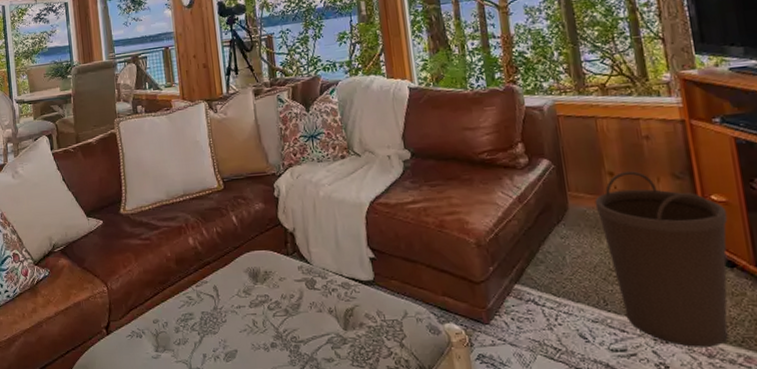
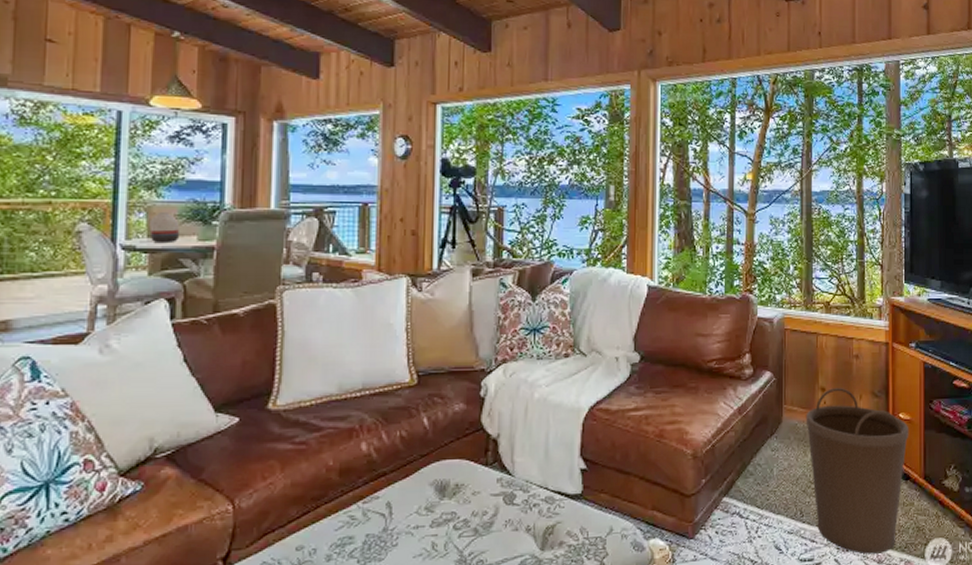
vase: none [30,73,49,96] -> present [149,212,180,242]

